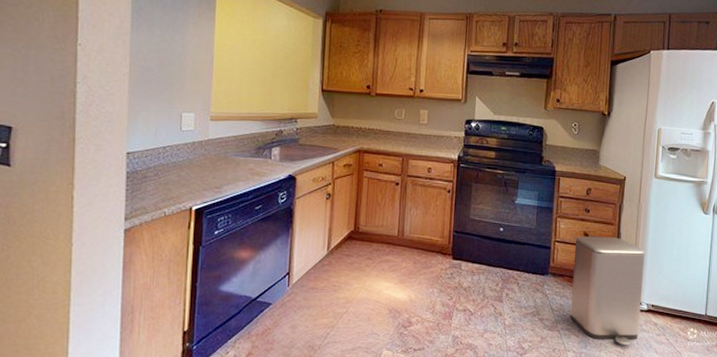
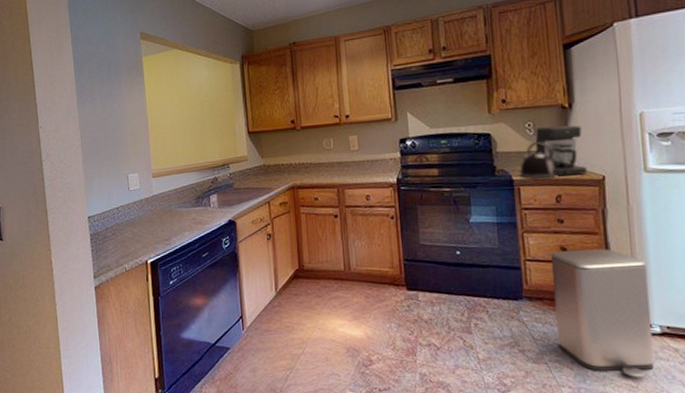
kettle: none [562,140,591,175] -> present [520,141,557,181]
coffee maker: none [577,129,615,174] -> present [535,125,588,177]

